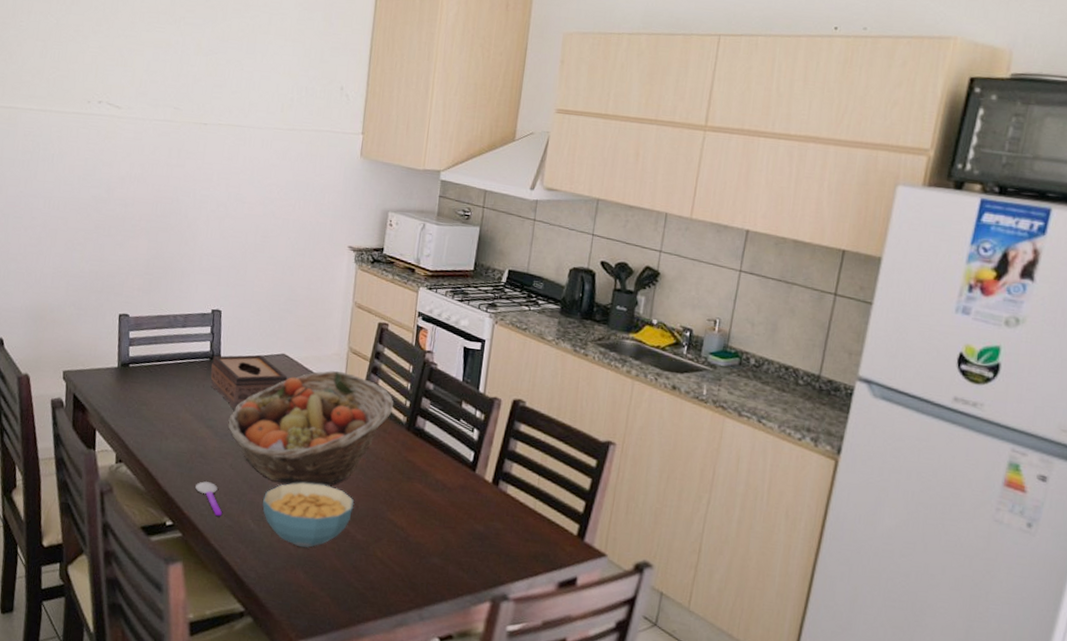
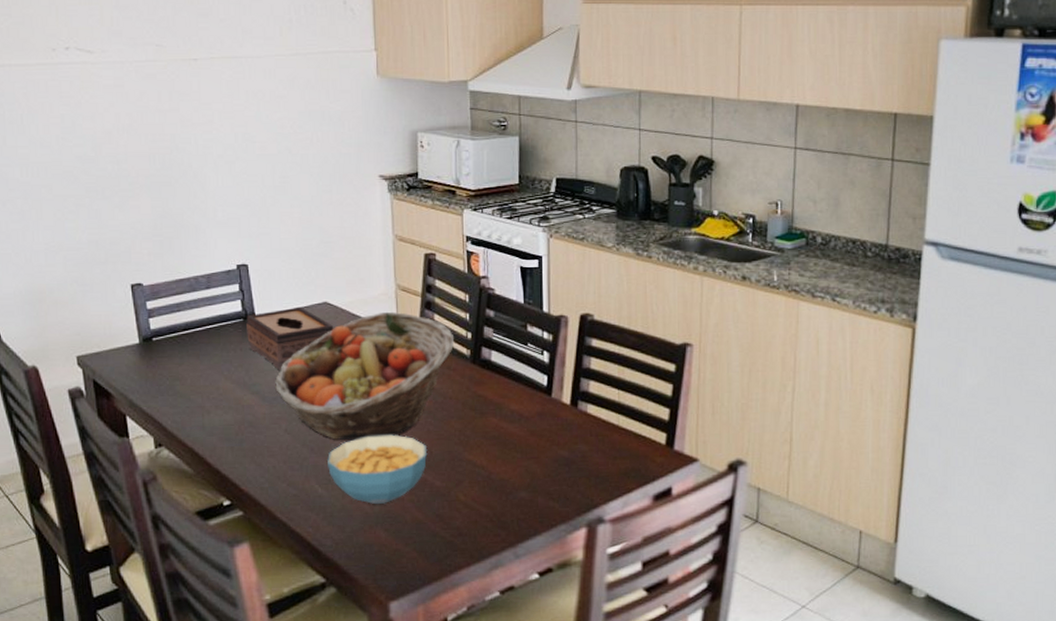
spoon: present [195,481,223,516] -> none [250,452,285,486]

